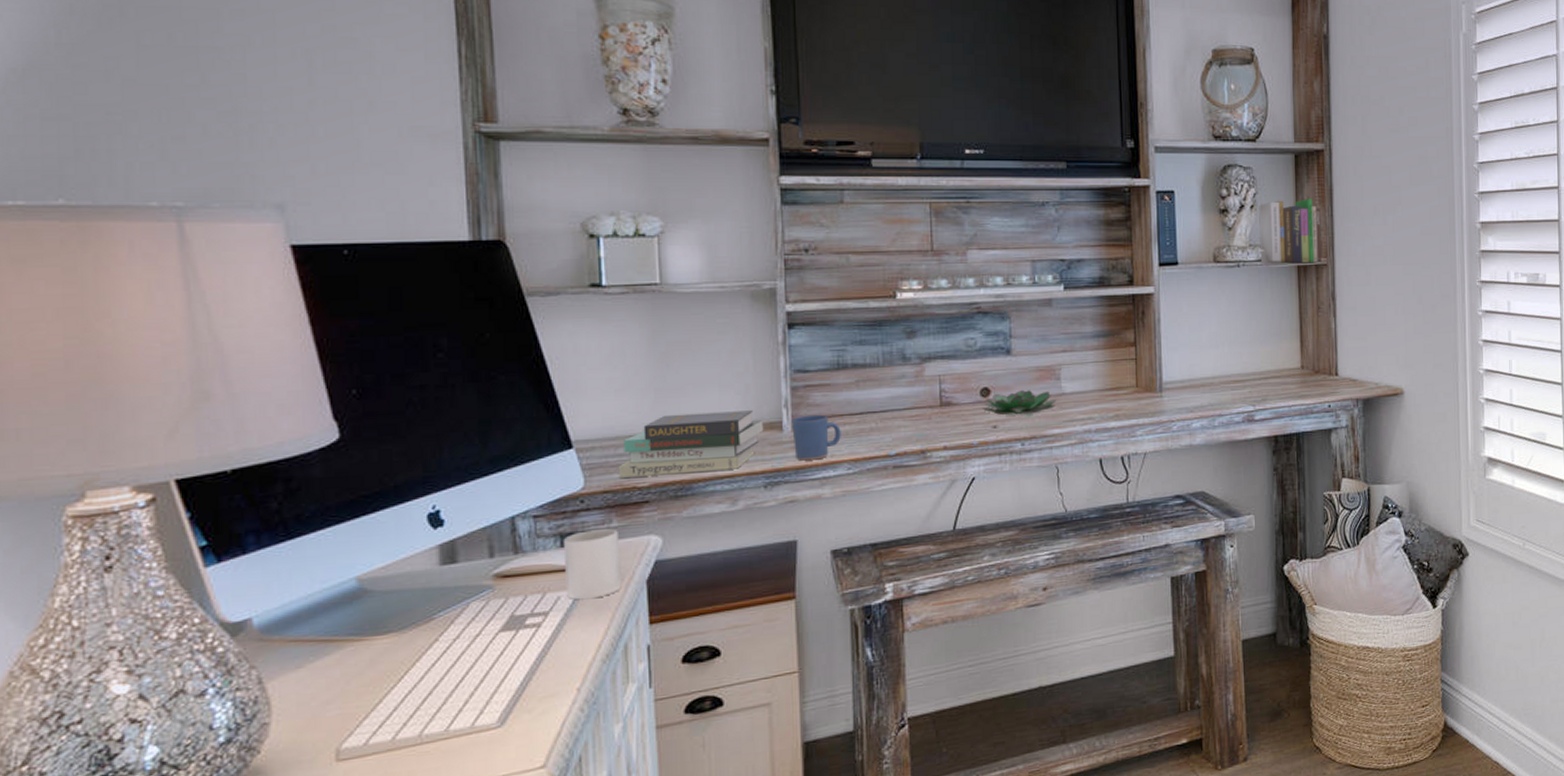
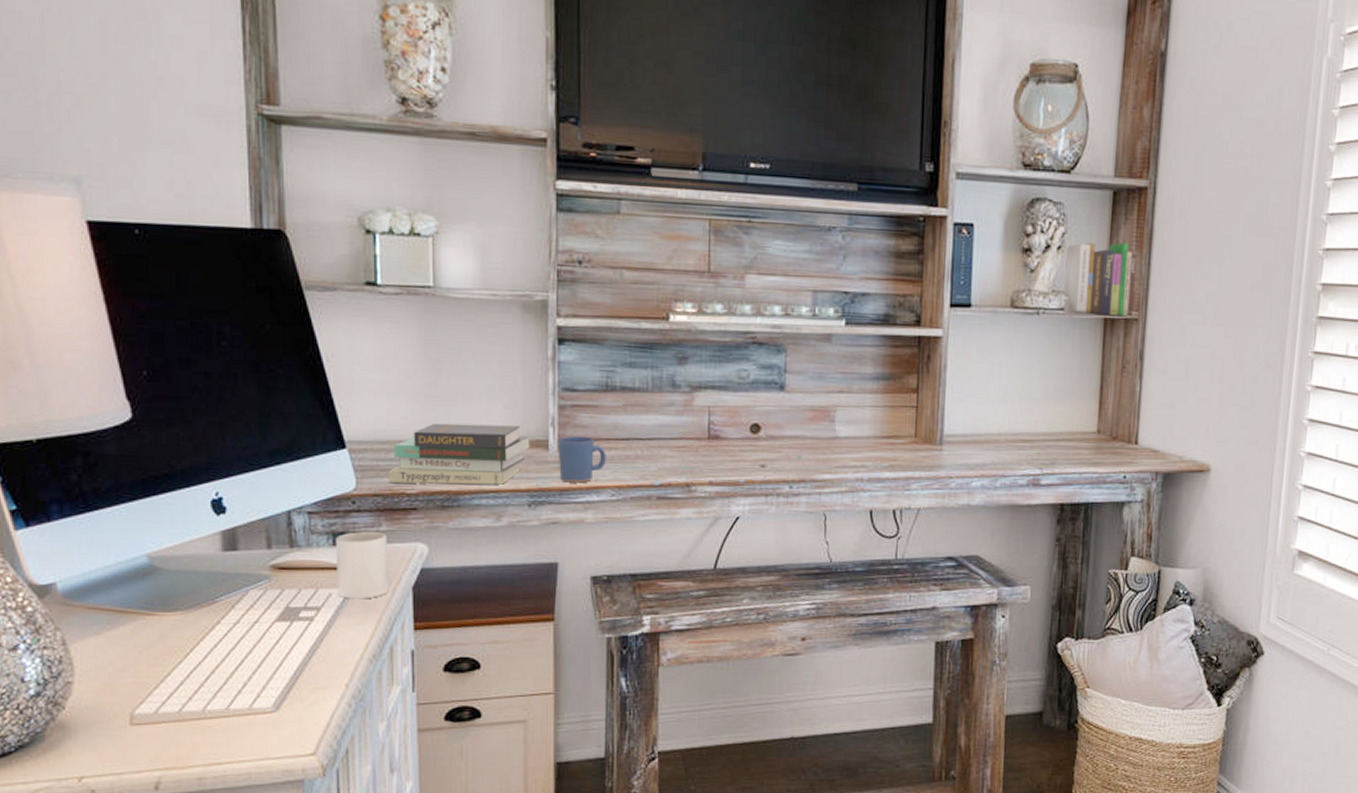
succulent plant: present [983,390,1057,416] -> none [752,430,829,456]

